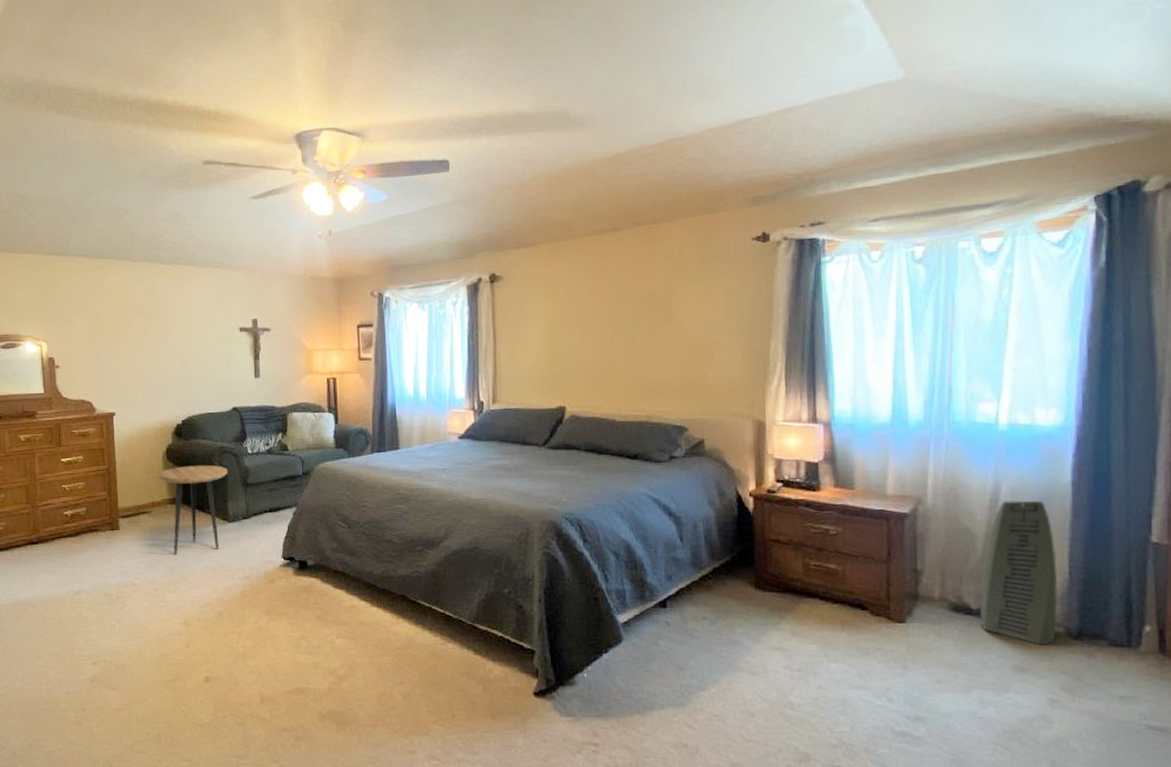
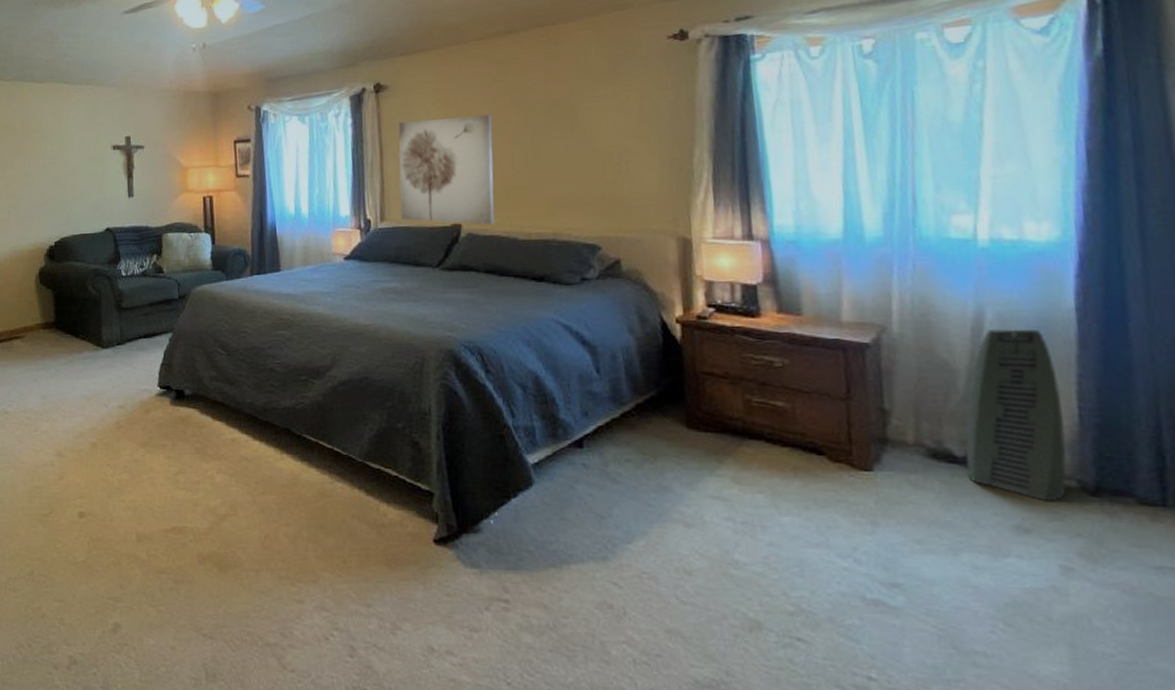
side table: present [158,465,228,554] -> none [30,288,101,382]
wall art: none [510,306,596,408] -> present [398,115,495,225]

